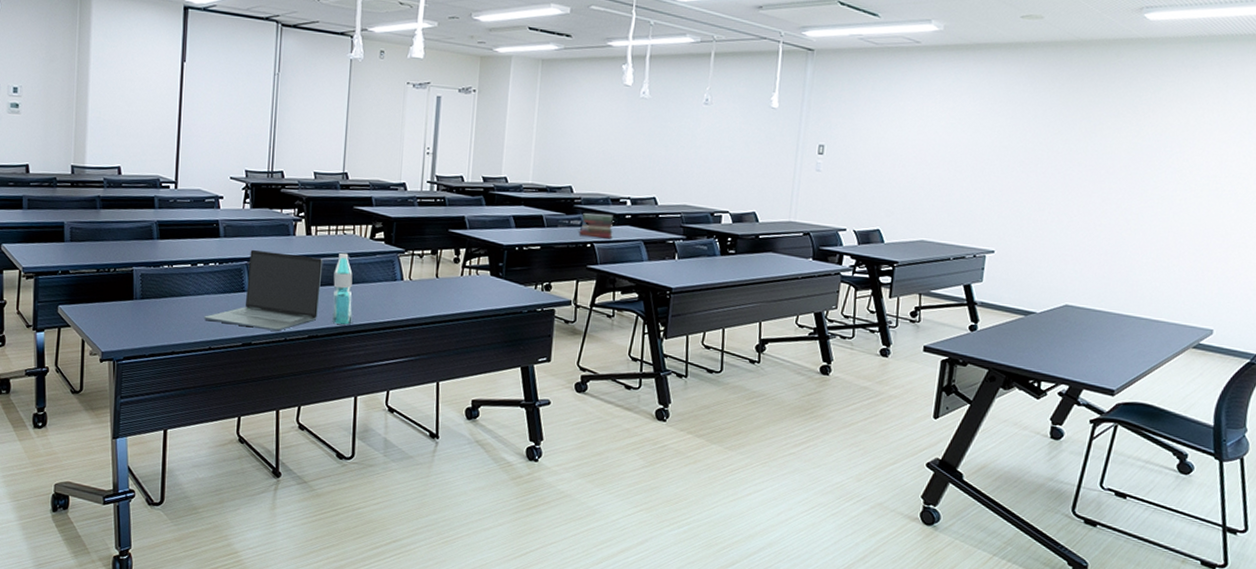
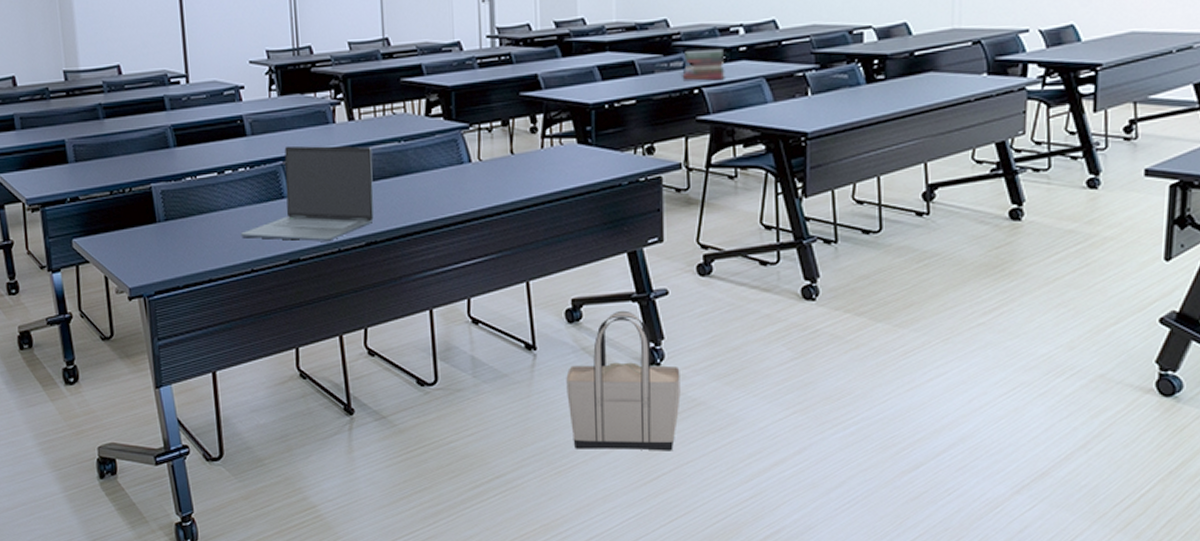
water bottle: present [331,252,354,325] -> none [387,137,417,224]
shopping bag: none [459,413,553,533] -> present [566,310,681,451]

